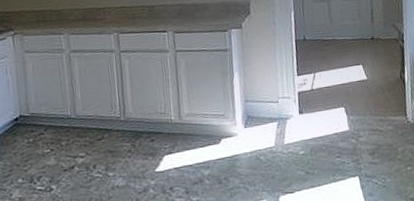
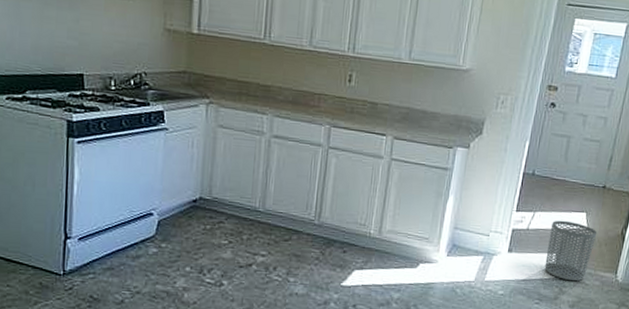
waste bin: none [333,75,378,131] -> present [544,220,597,282]

